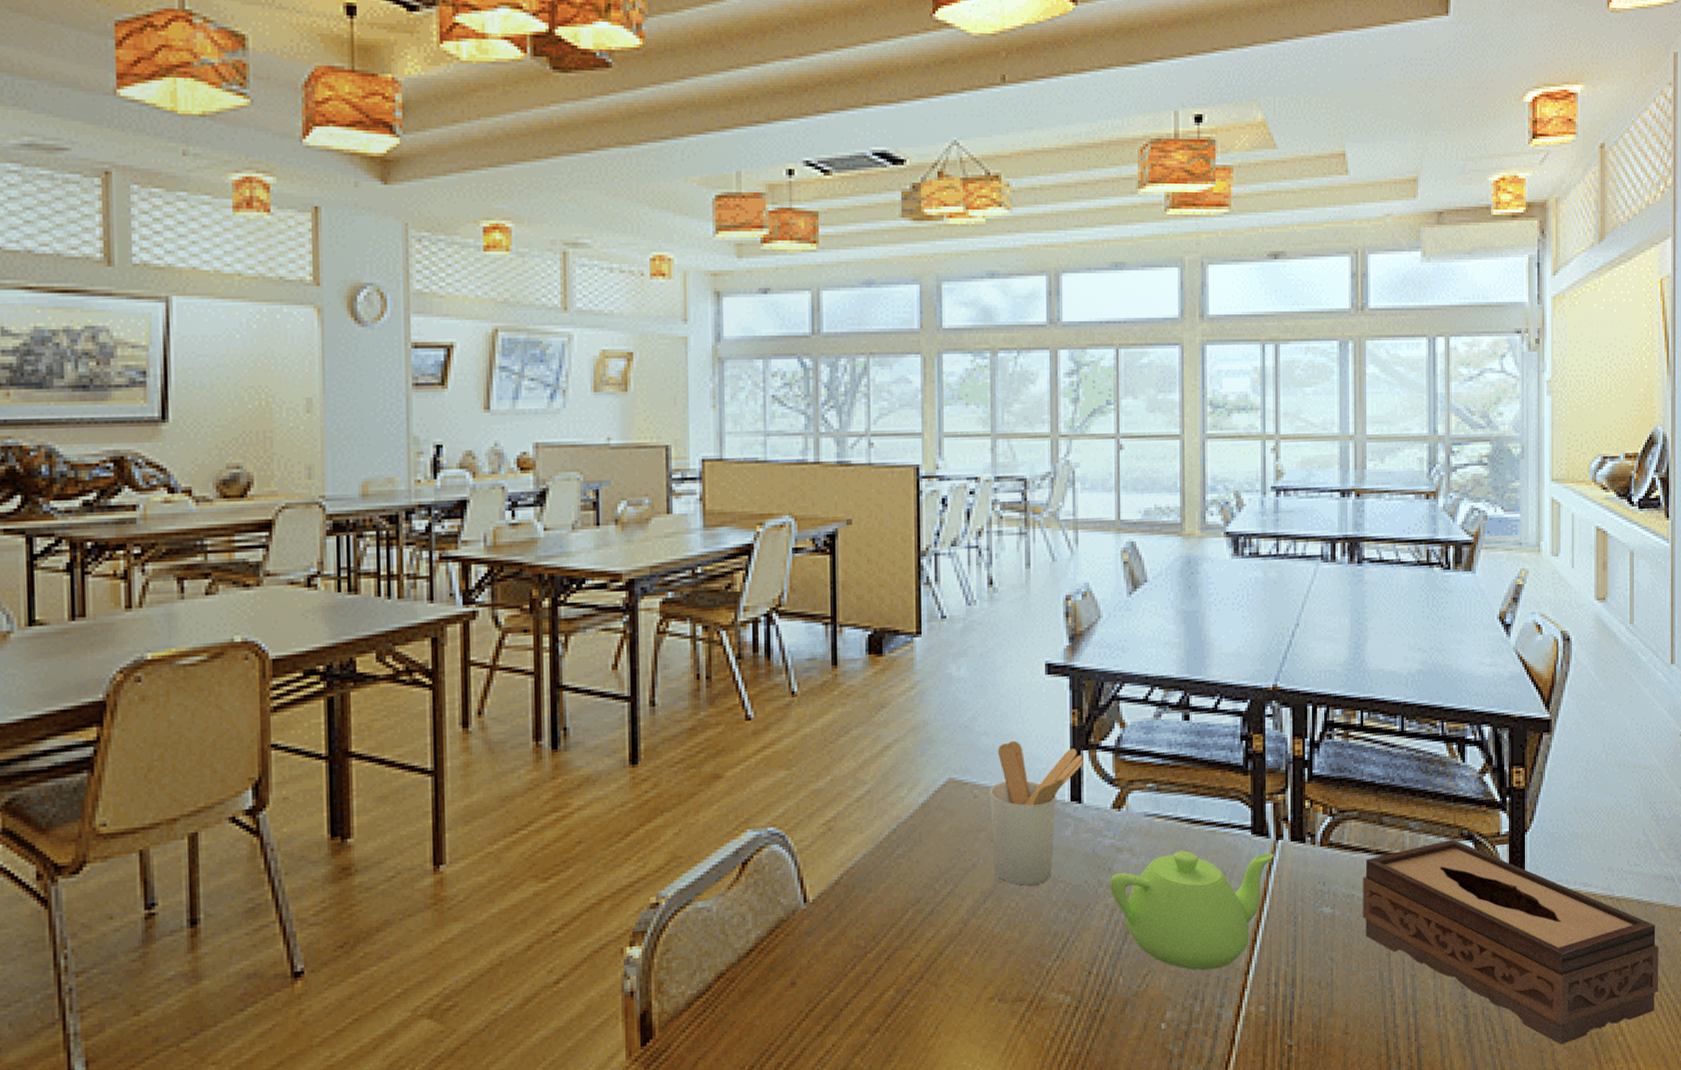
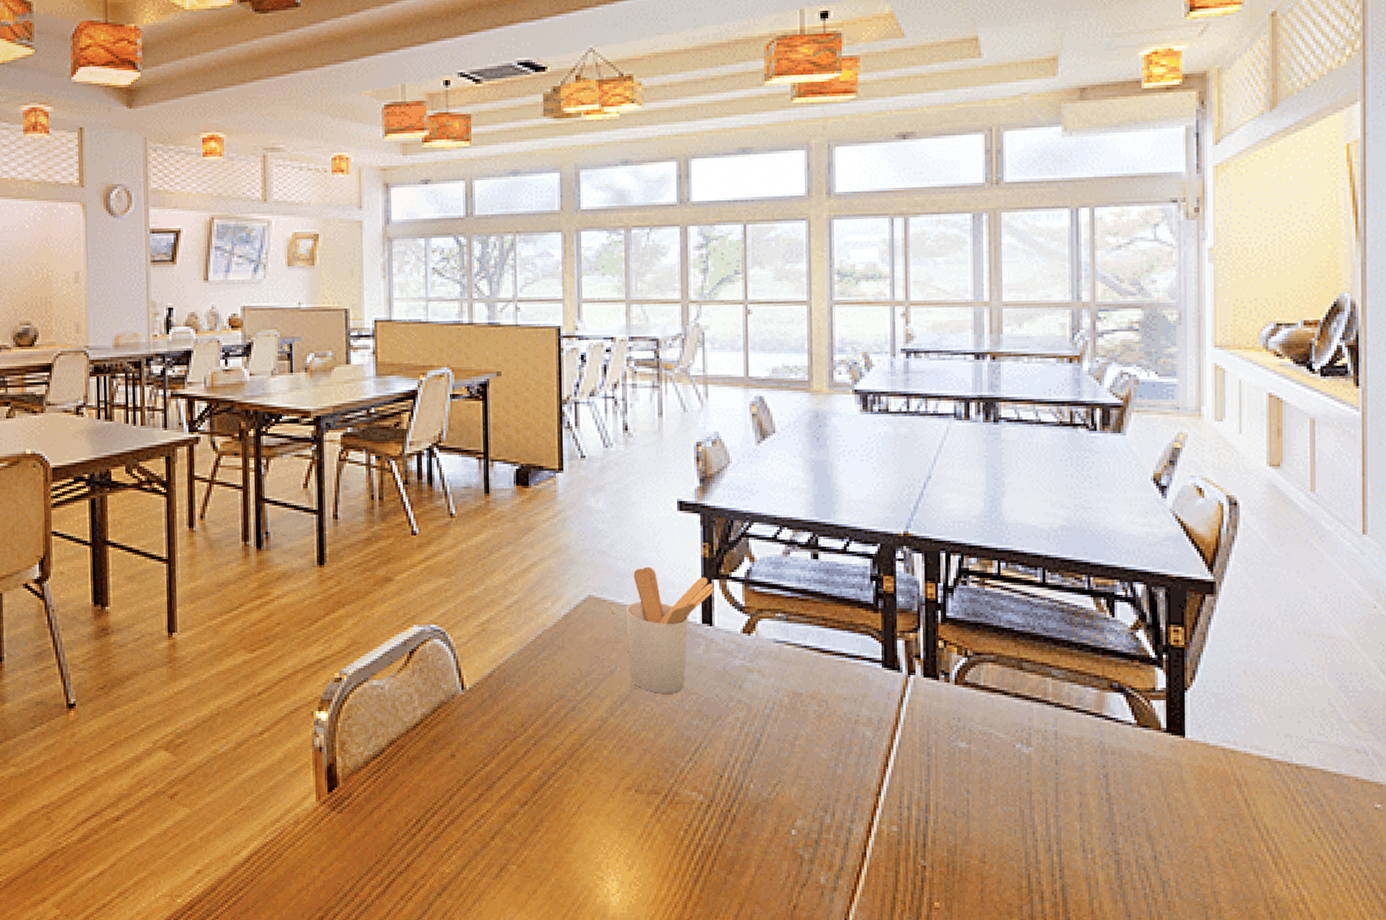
teapot: present [1110,850,1274,971] -> none [740,676,905,787]
tissue box: present [1363,839,1659,1045] -> none [1001,690,1349,904]

